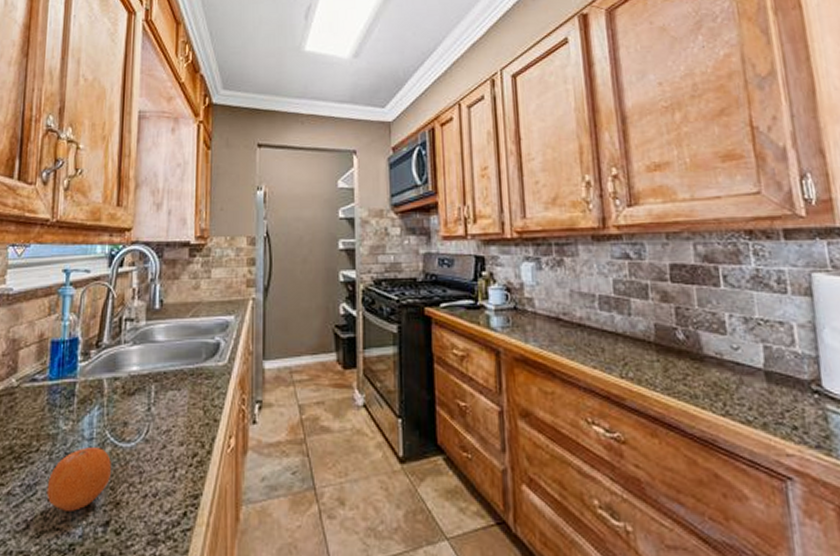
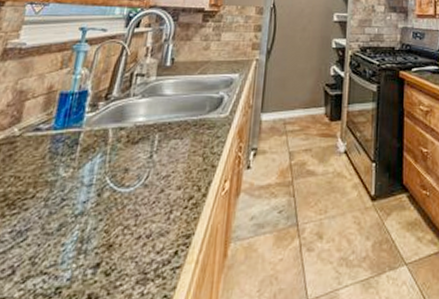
fruit: present [46,446,111,511] -> none [37,192,108,255]

